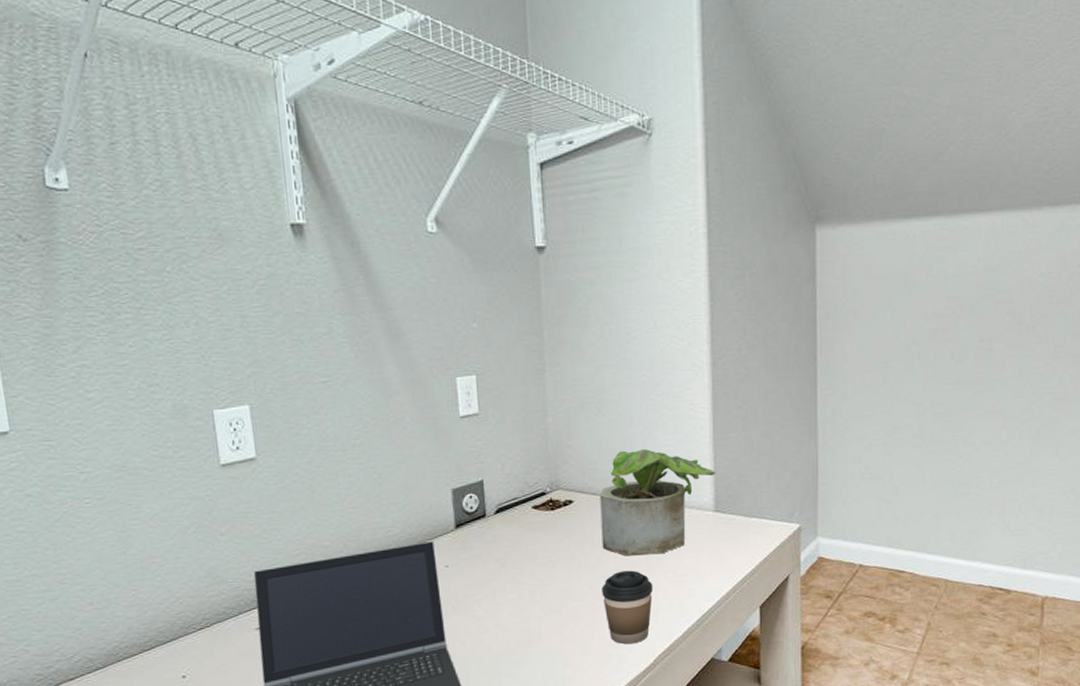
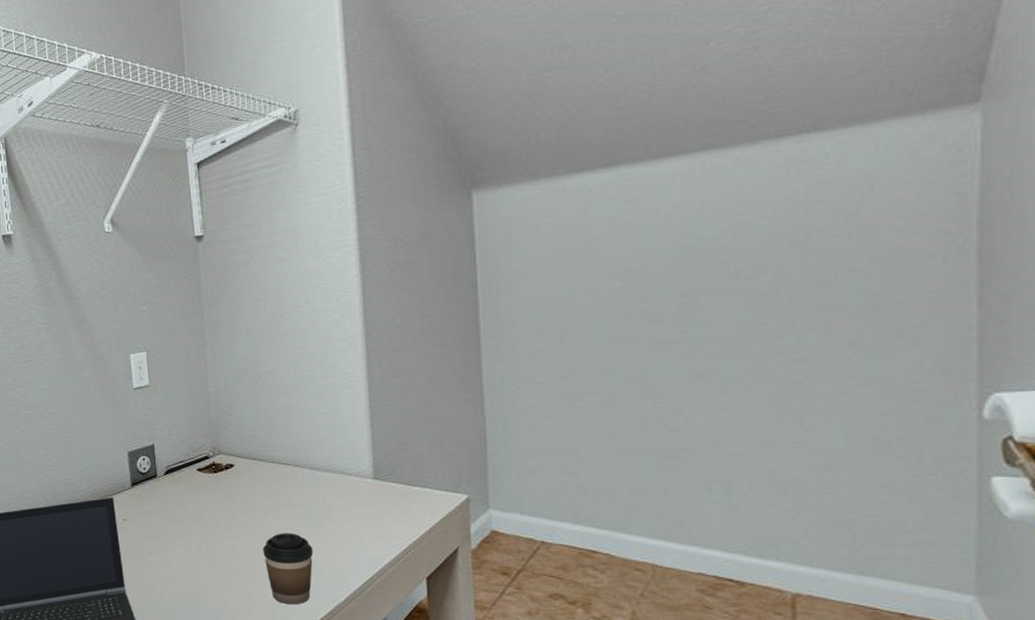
potted plant: present [600,449,716,556] -> none [259,417,374,519]

